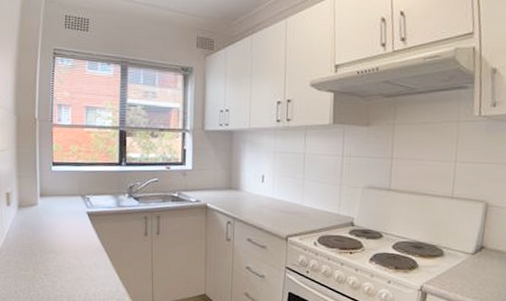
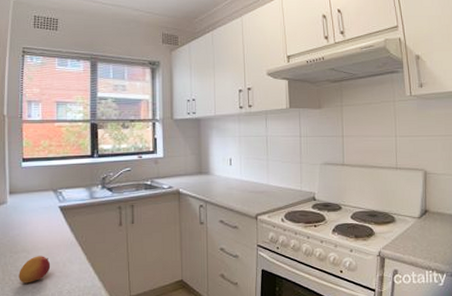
fruit: none [48,258,78,283] -> present [19,256,51,284]

